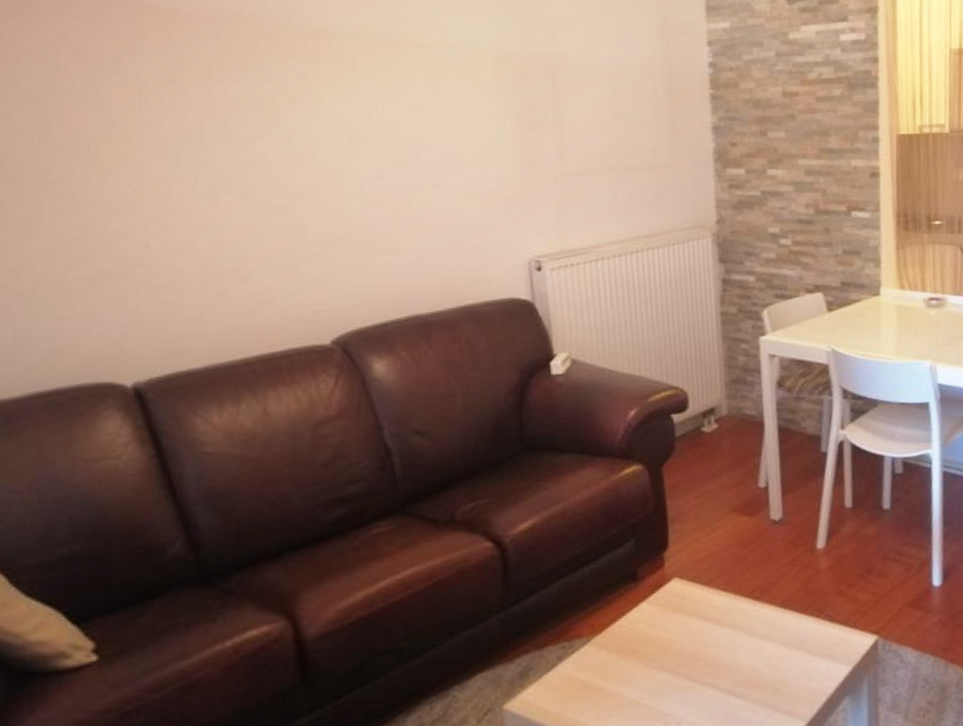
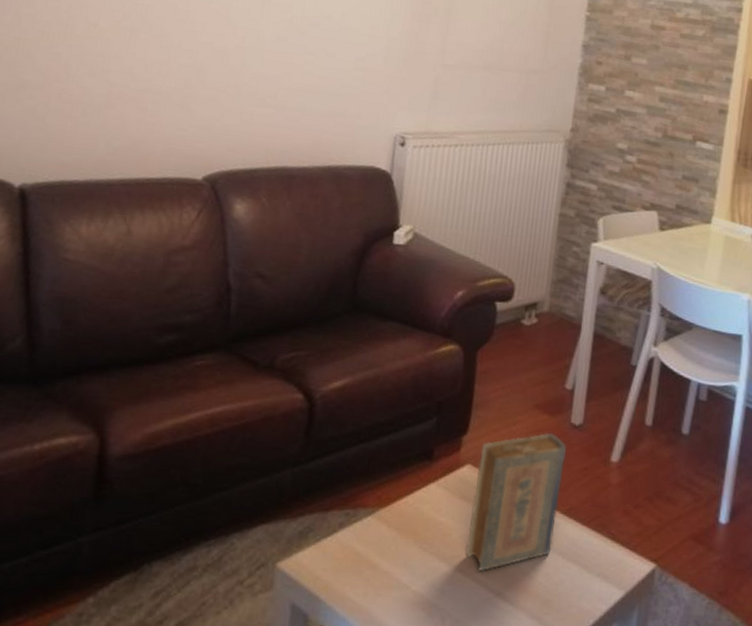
book: none [684,532,773,676] -> present [465,432,567,572]

